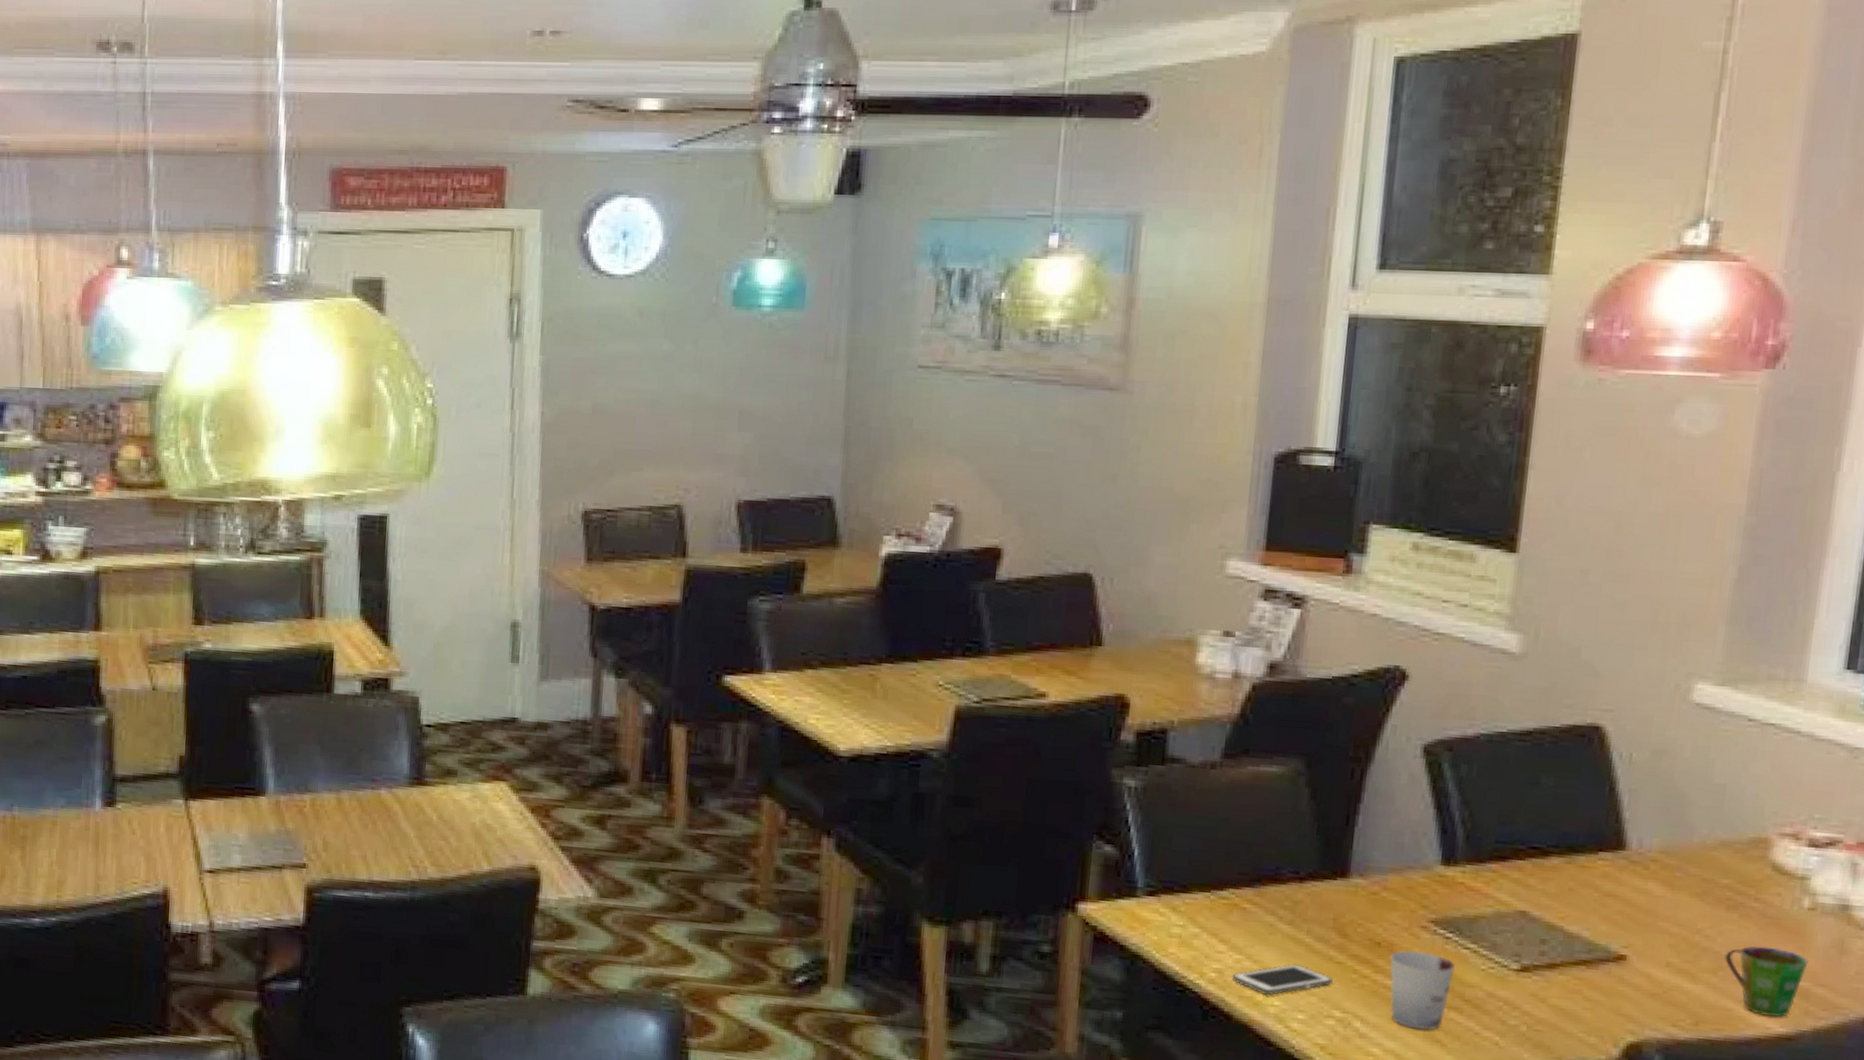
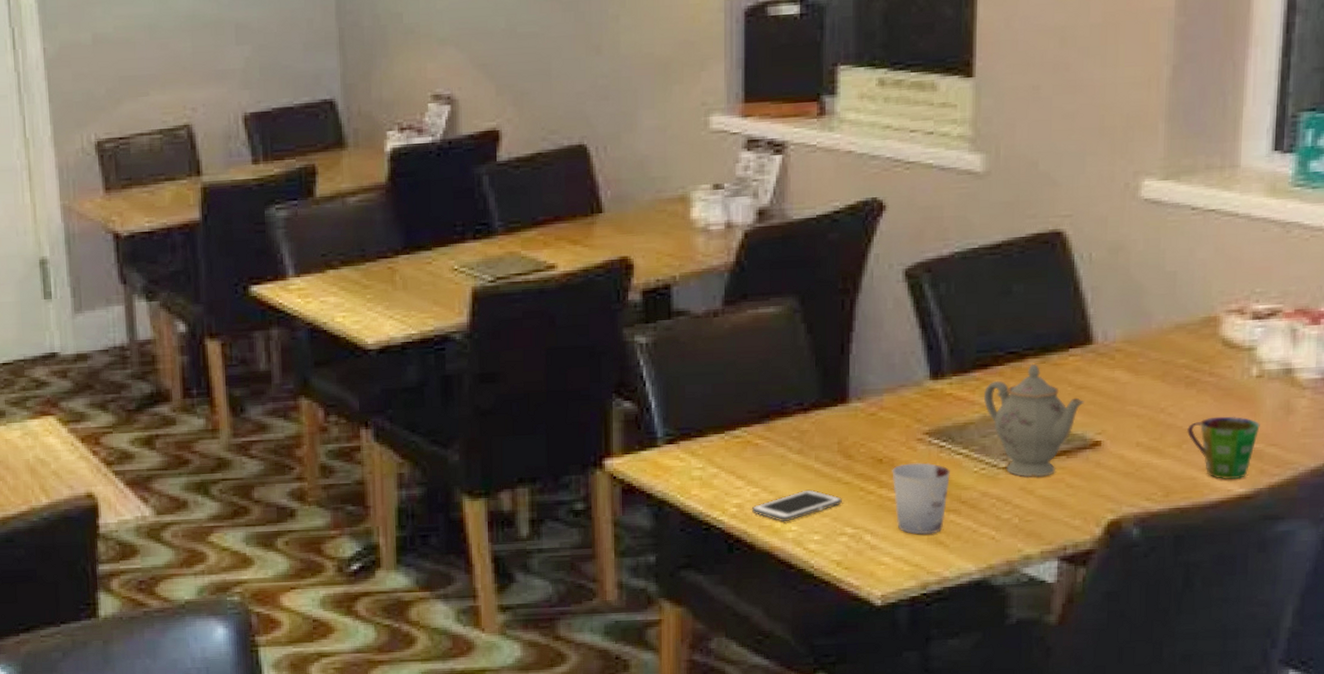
teapot: none [1498,862,1612,985] -> present [983,363,1085,478]

